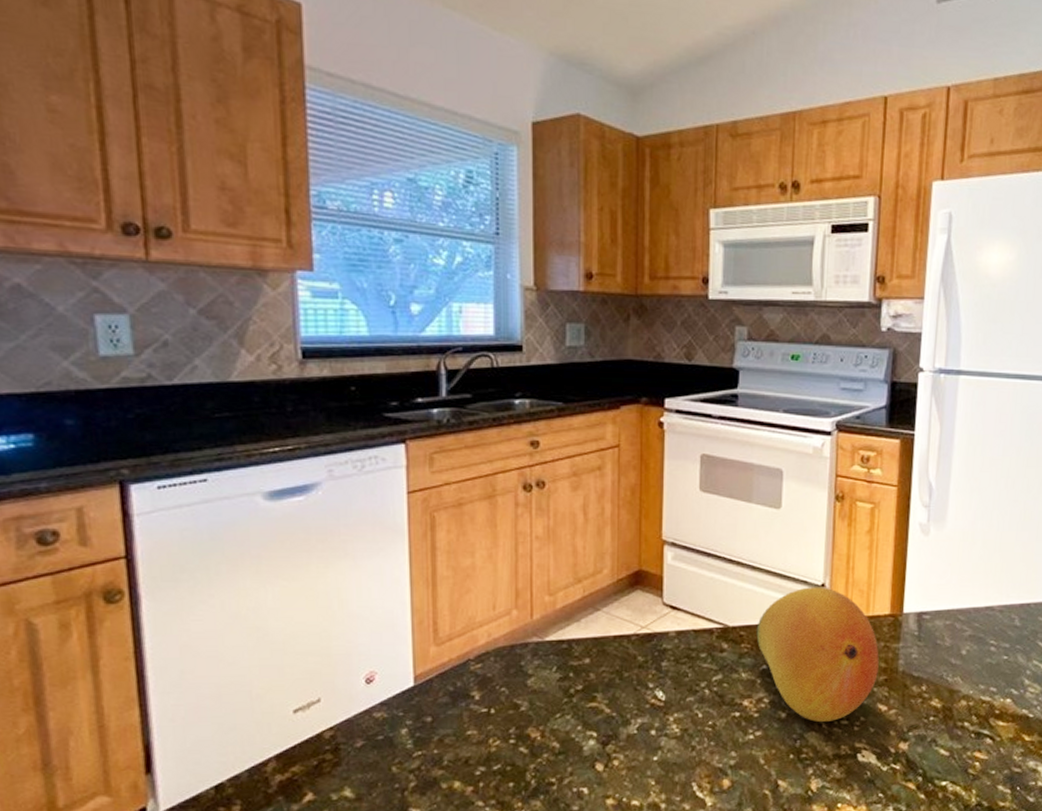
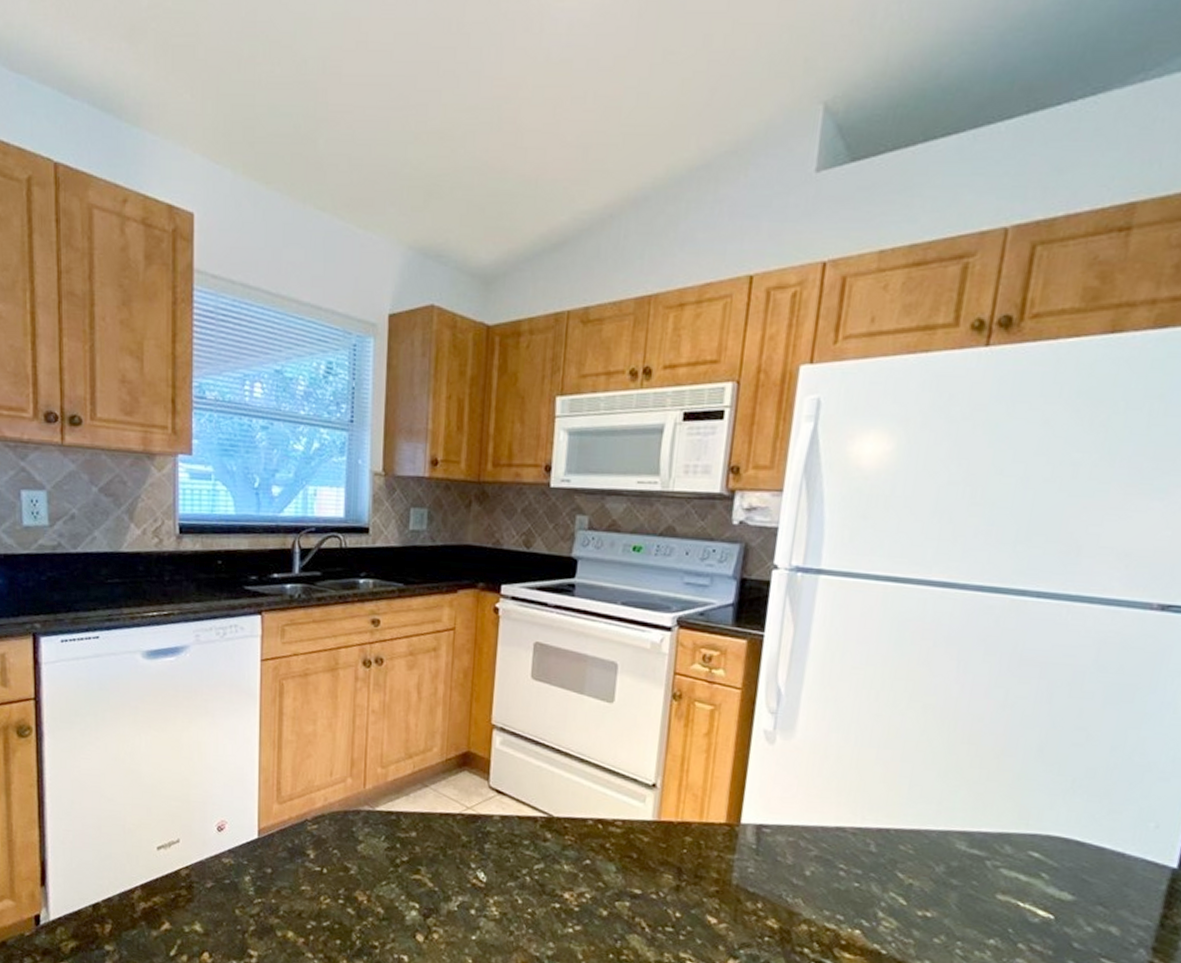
fruit: present [756,587,879,722] -> none [581,785,711,927]

